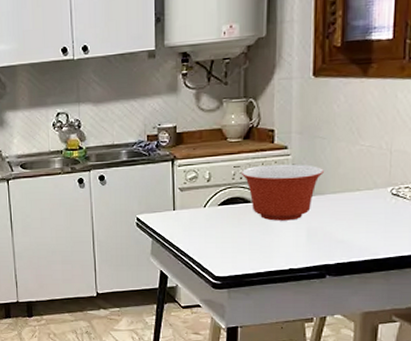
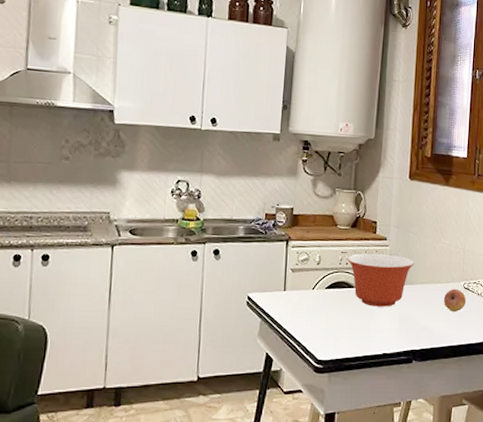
fruit: none [363,196,396,221] -> present [443,288,467,312]

